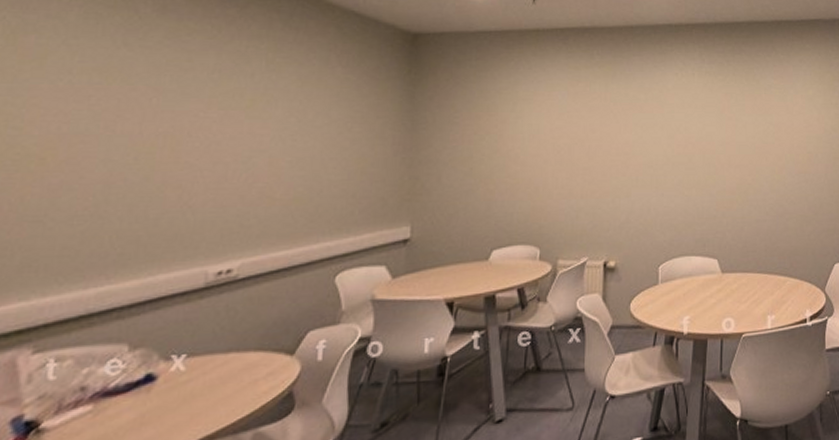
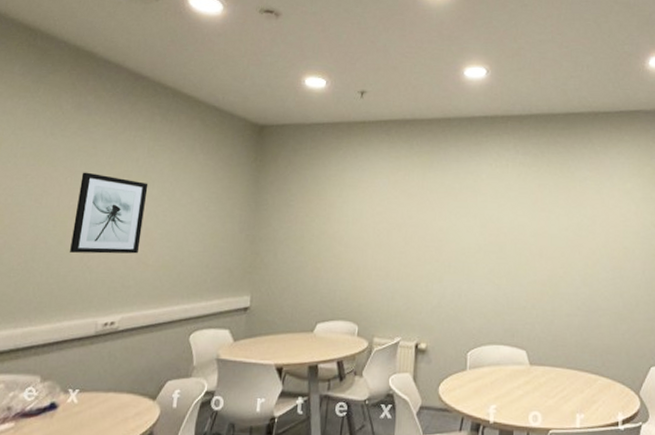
wall art: none [162,91,270,190] -> present [70,172,148,254]

